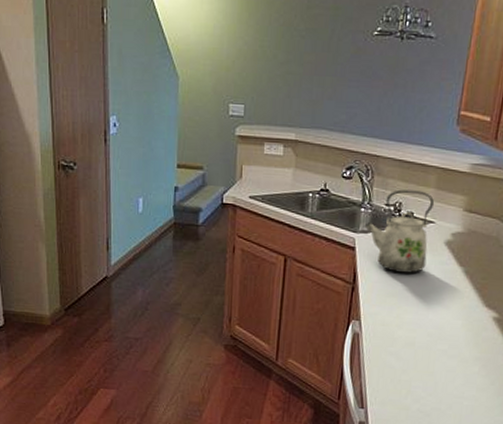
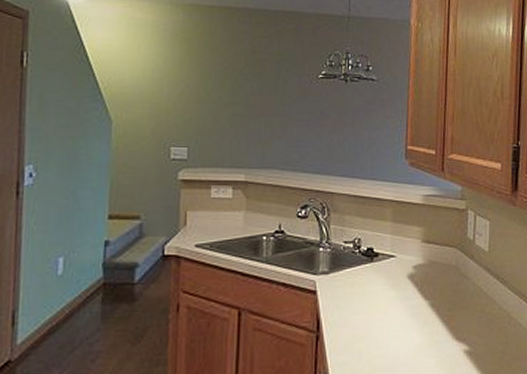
kettle: present [364,189,435,273] -> none [324,225,393,314]

